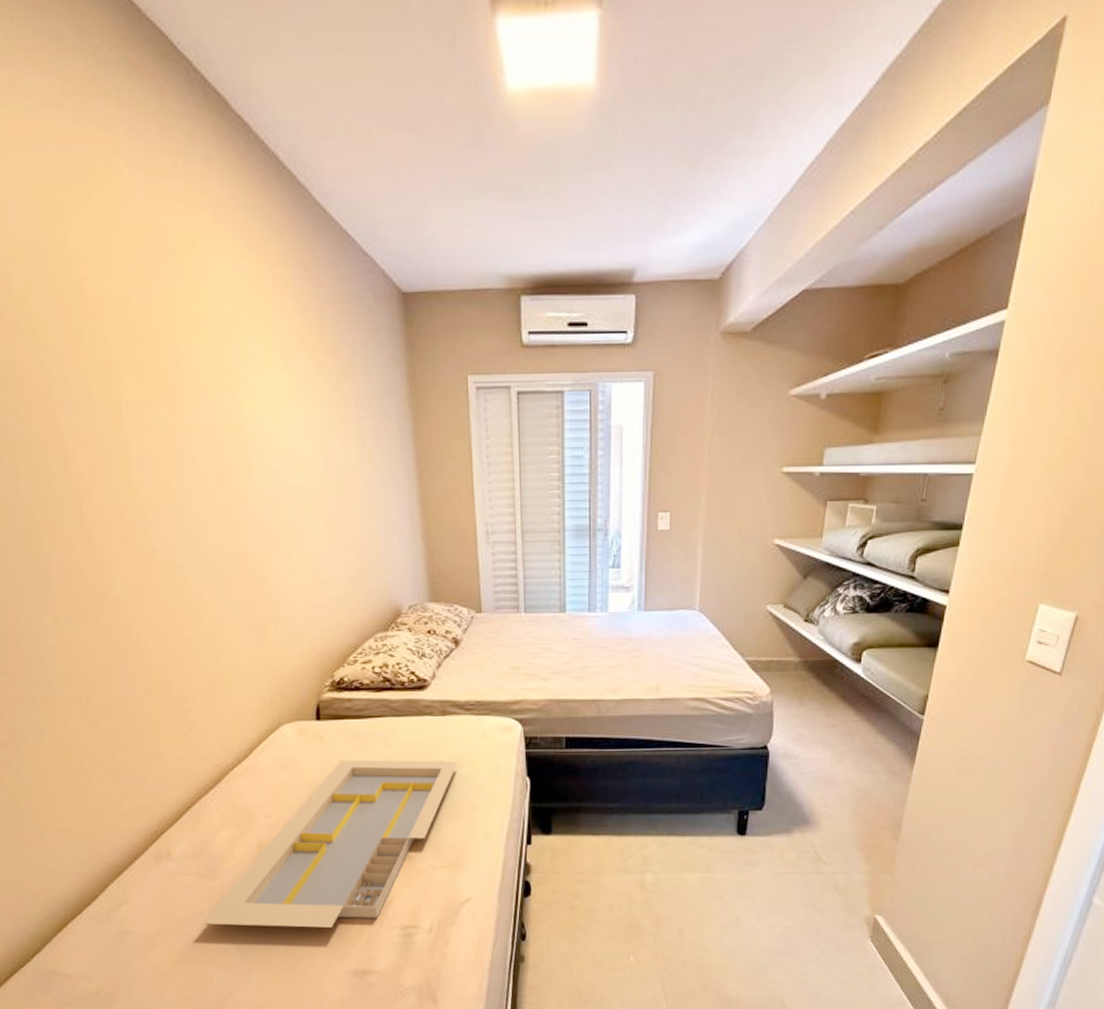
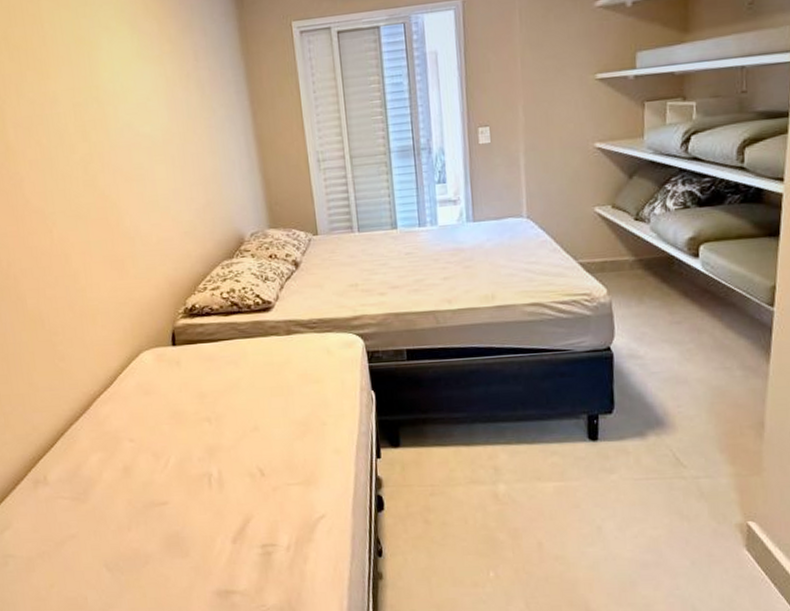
serving tray: present [200,759,459,928] -> none [74,378,305,548]

